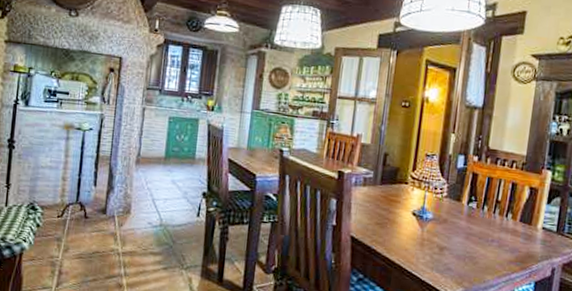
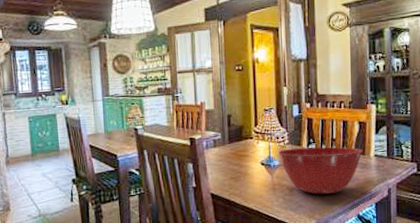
mixing bowl: none [434,202,529,262] -> present [278,146,363,194]

